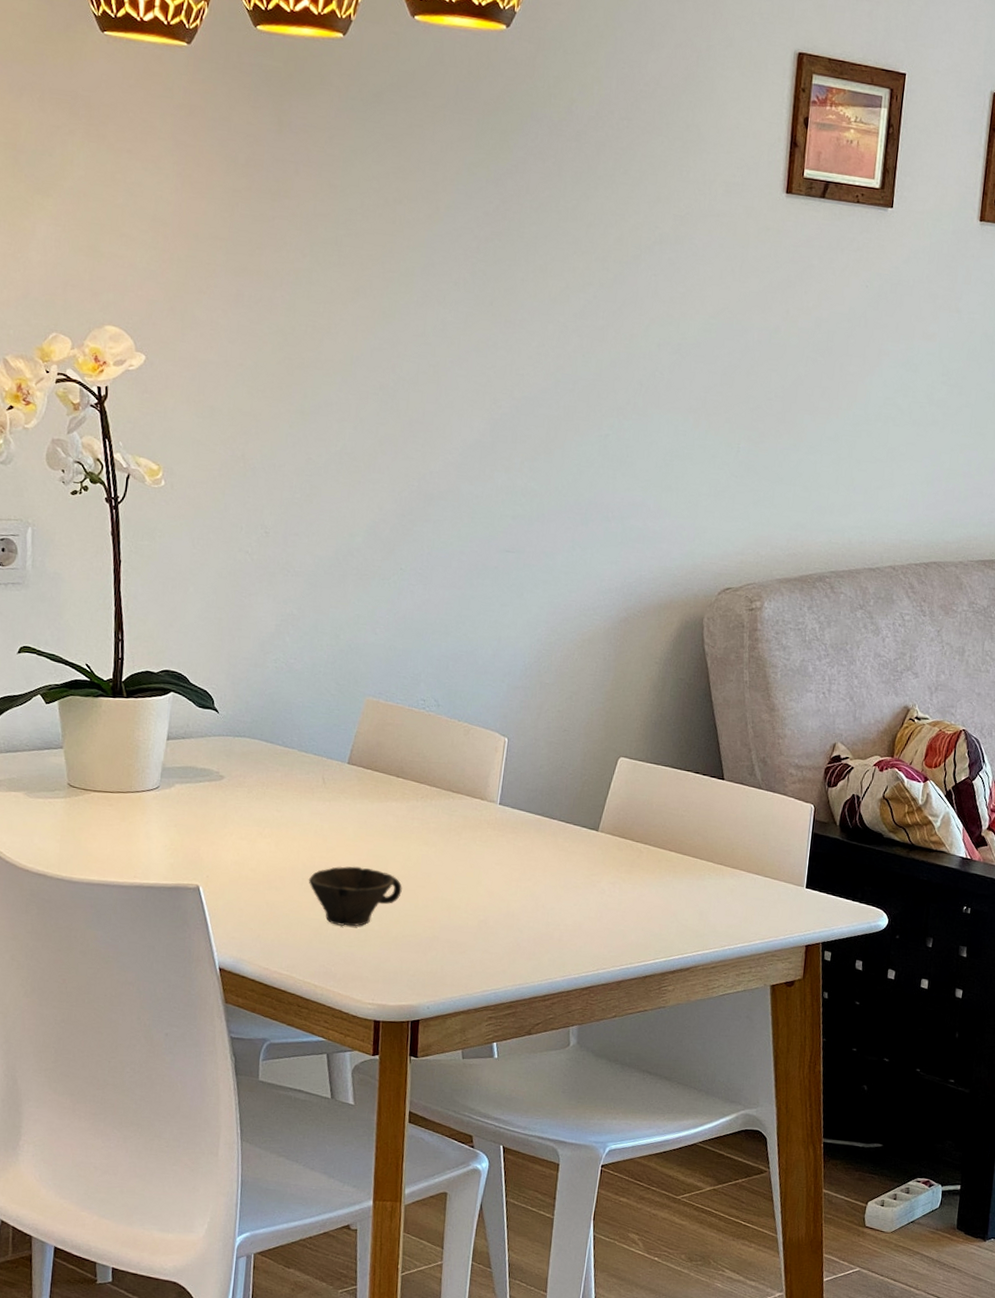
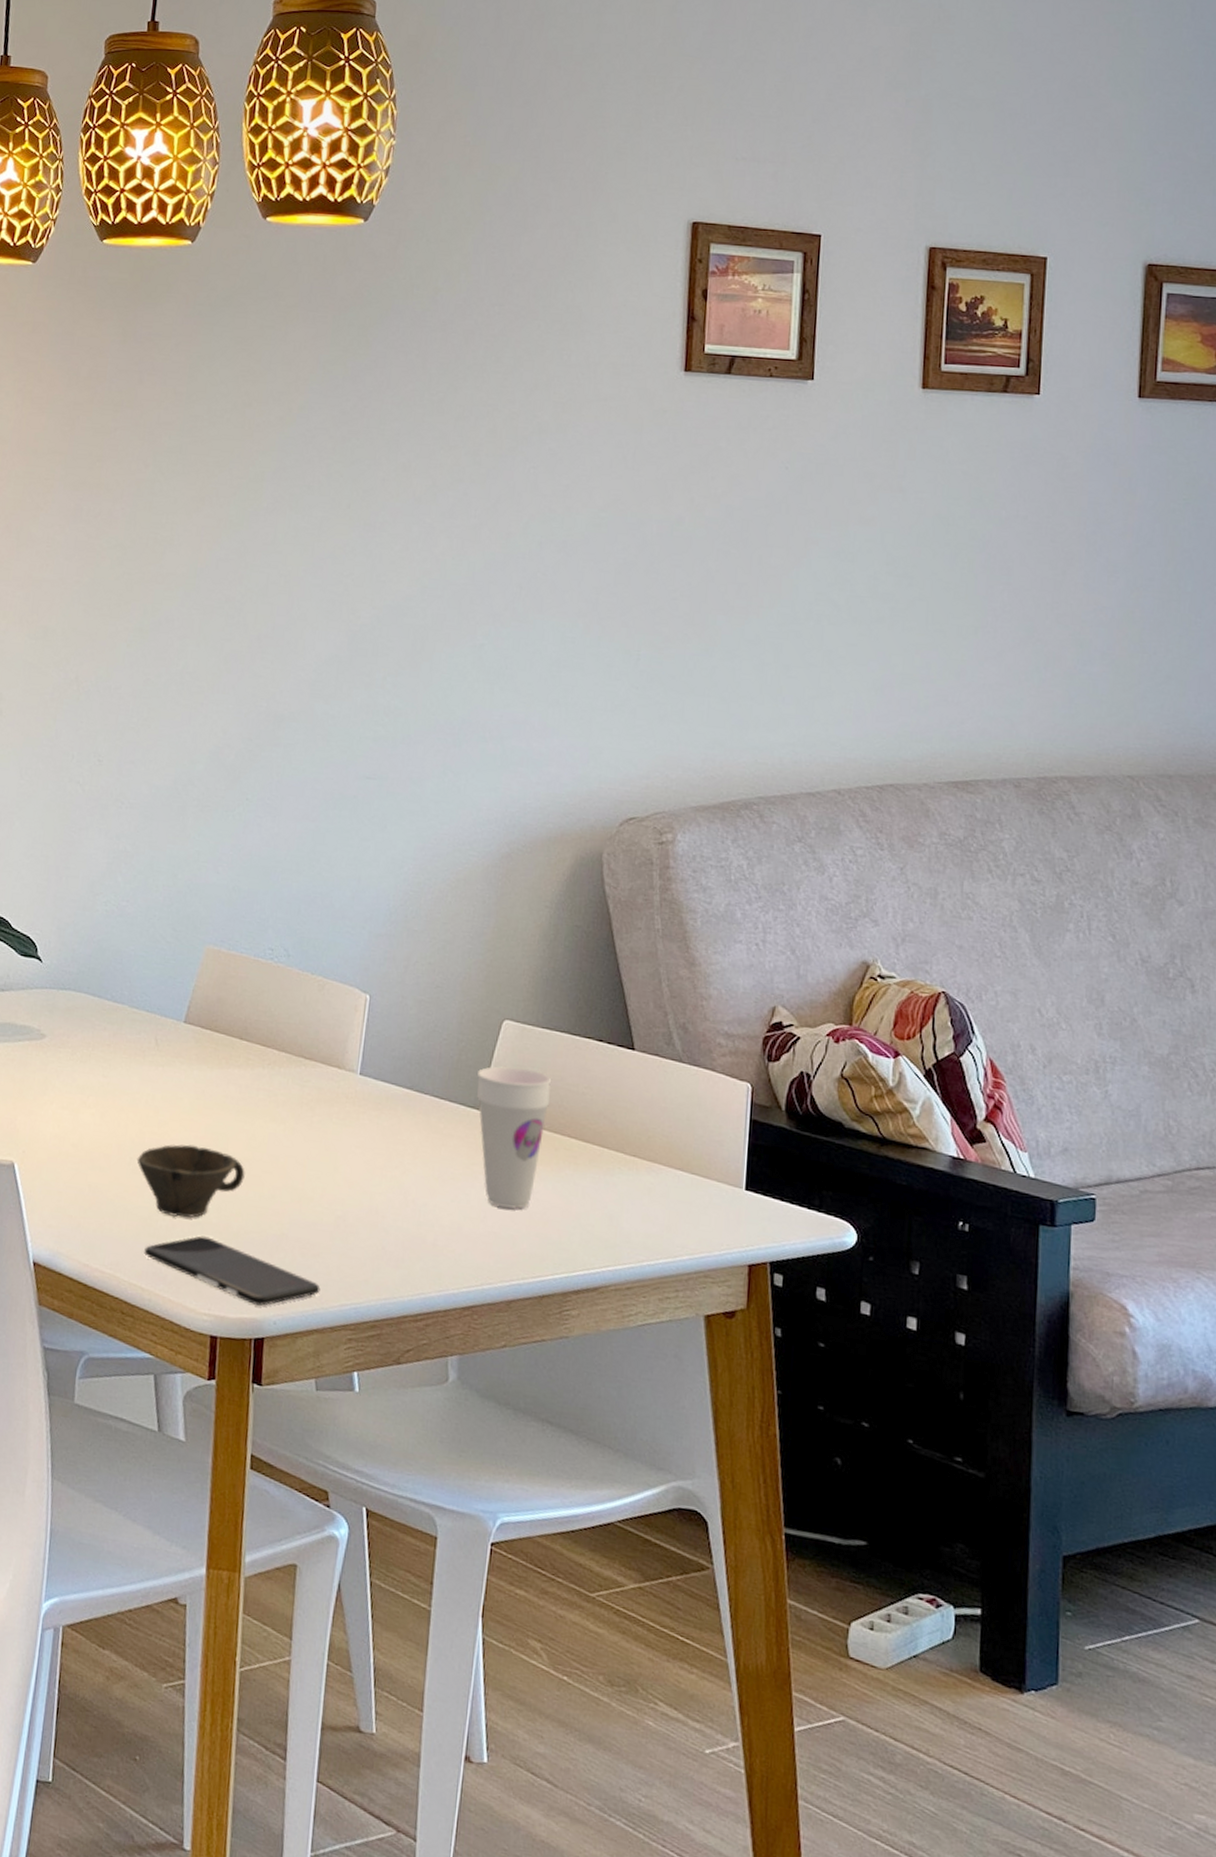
smartphone: none [316,940,466,995] -> present [144,1236,321,1306]
cup: none [596,795,658,910] -> present [476,1066,552,1210]

